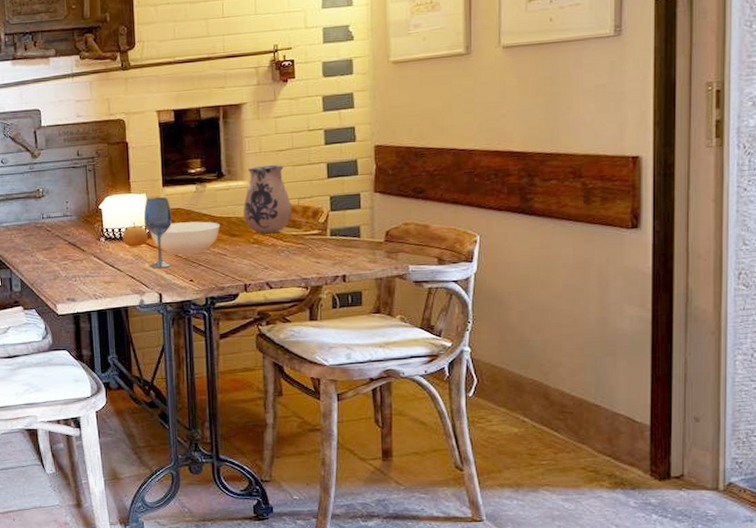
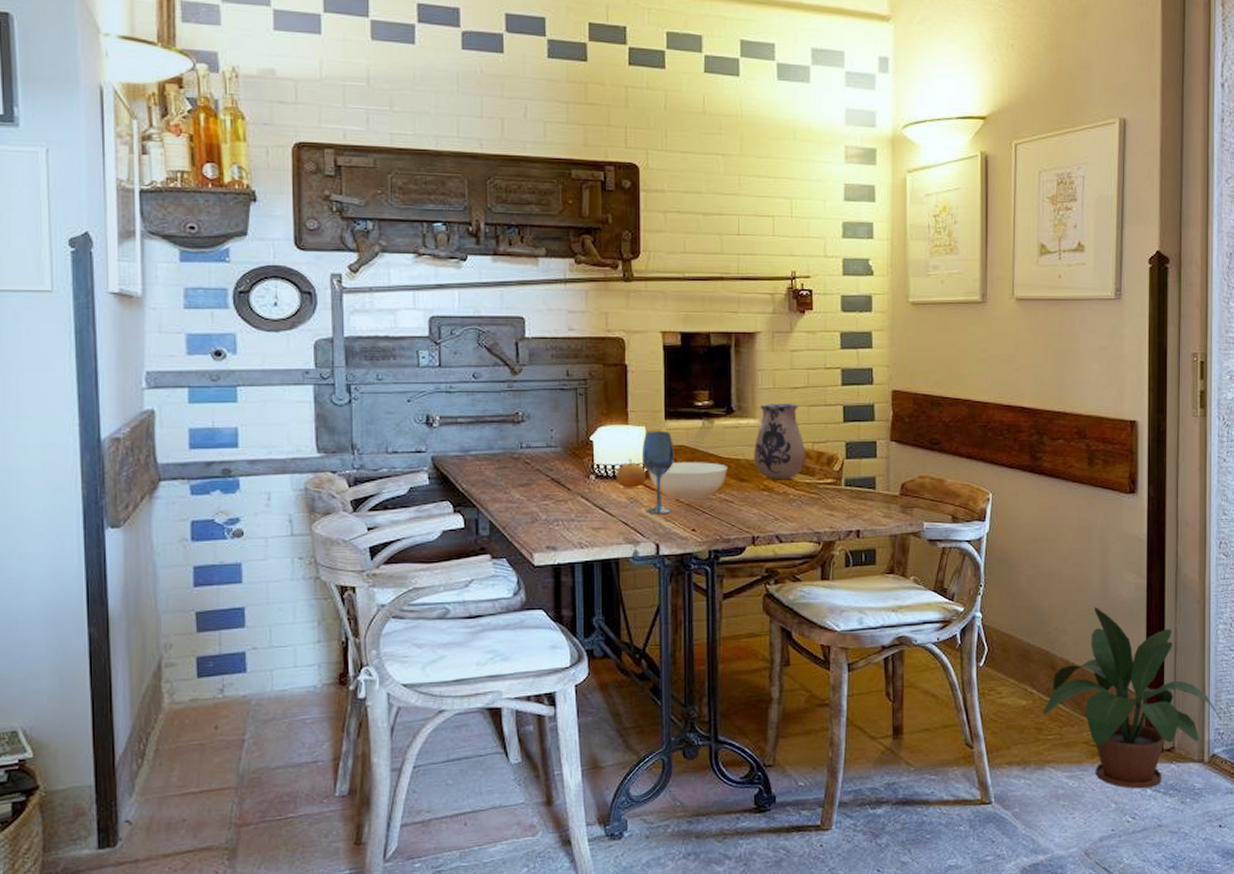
potted plant: none [536,339,738,513] -> present [1043,606,1220,789]

